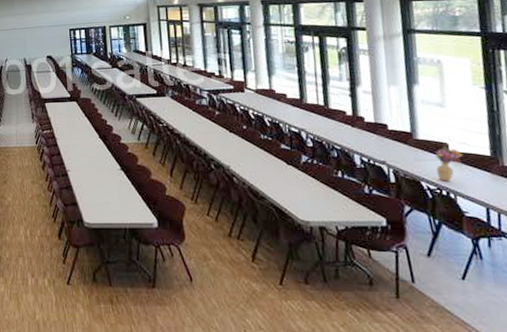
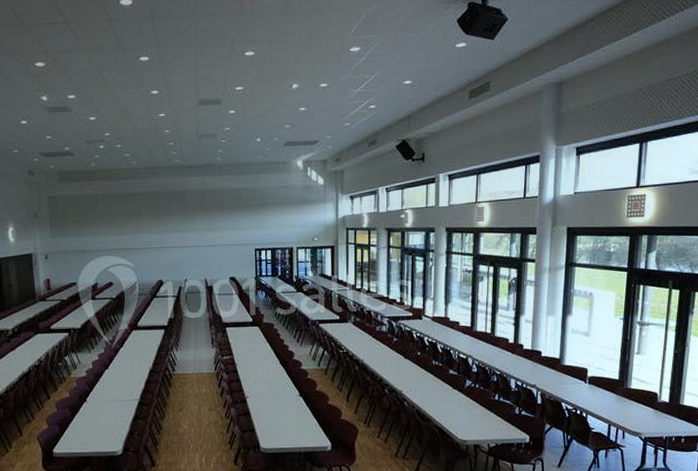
flower arrangement: present [434,145,463,181] -> none [575,370,598,402]

